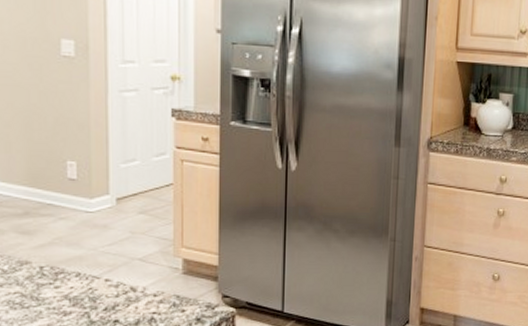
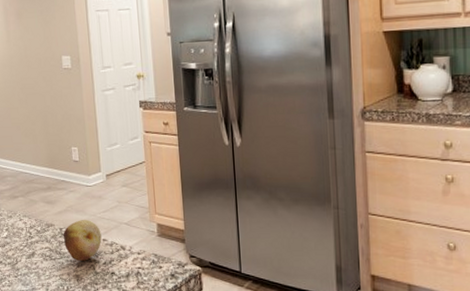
fruit: none [44,255,103,308] -> present [63,220,102,261]

